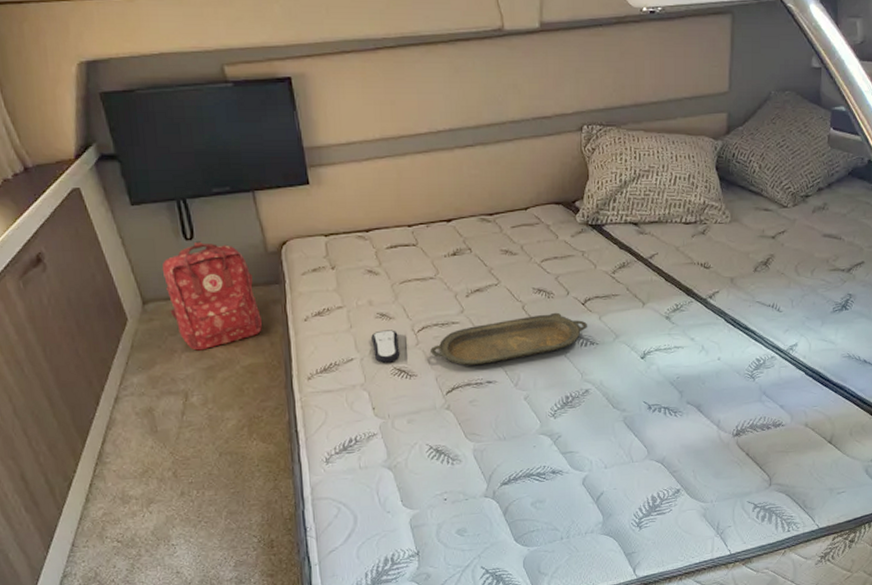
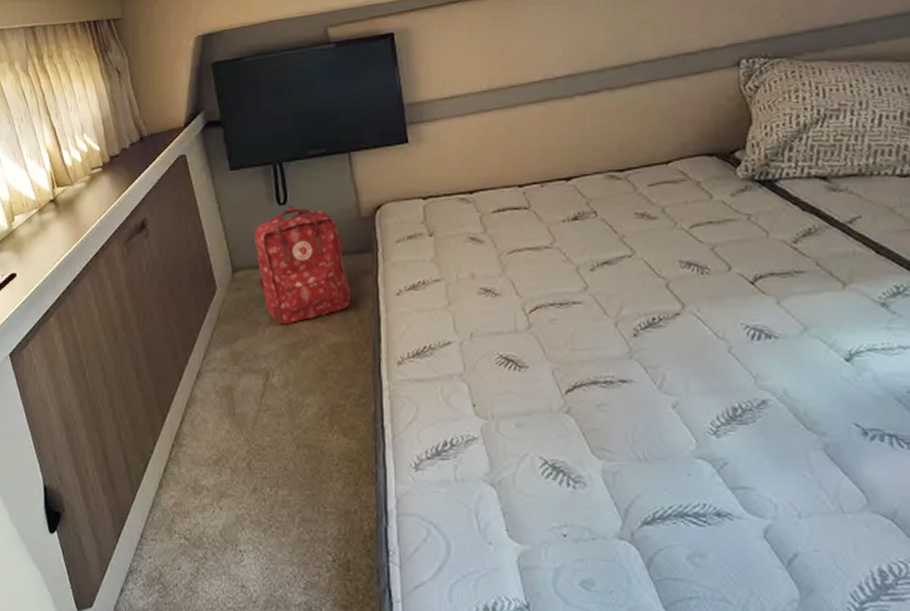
remote control: present [371,330,401,363] -> none [473,309,508,349]
serving tray: present [431,312,587,366] -> none [545,293,760,359]

